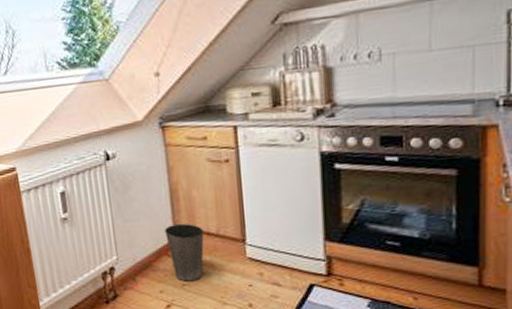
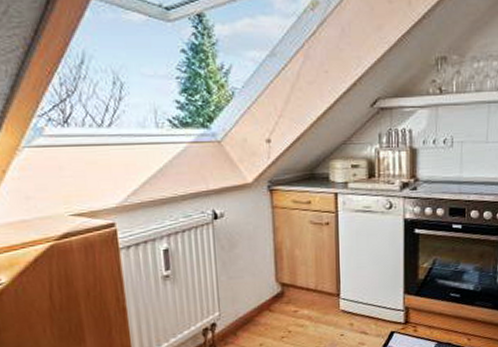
waste basket: present [165,223,205,282] -> none [268,280,305,334]

